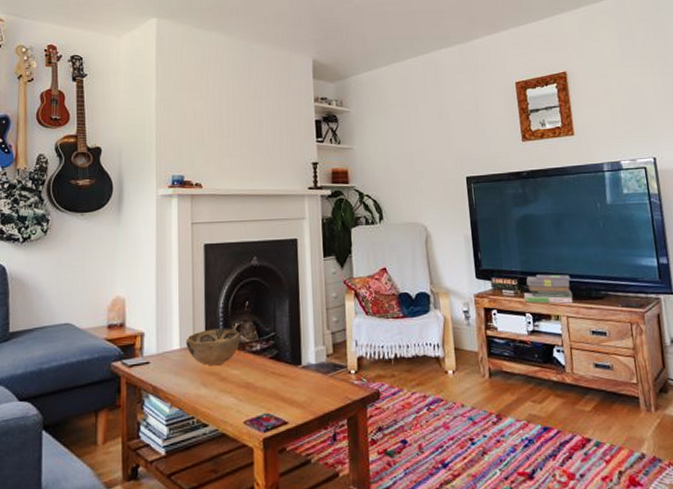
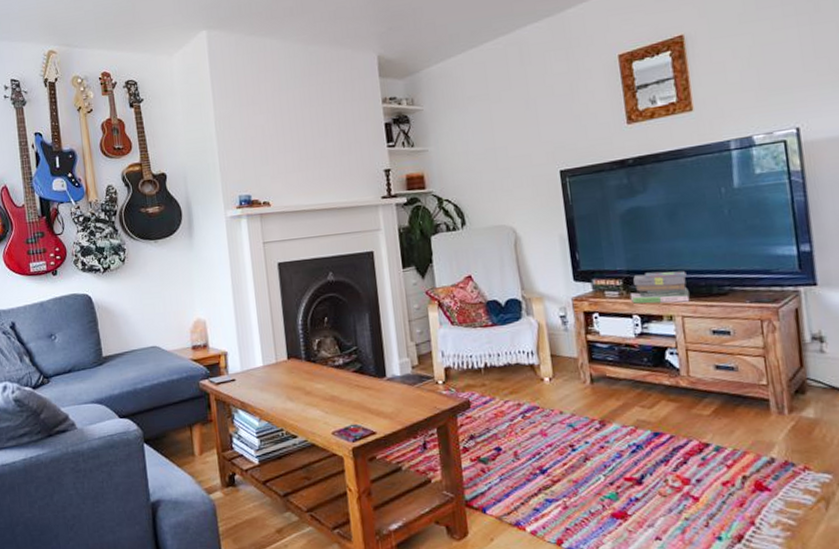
decorative bowl: present [186,328,240,366] -> none [268,344,322,381]

